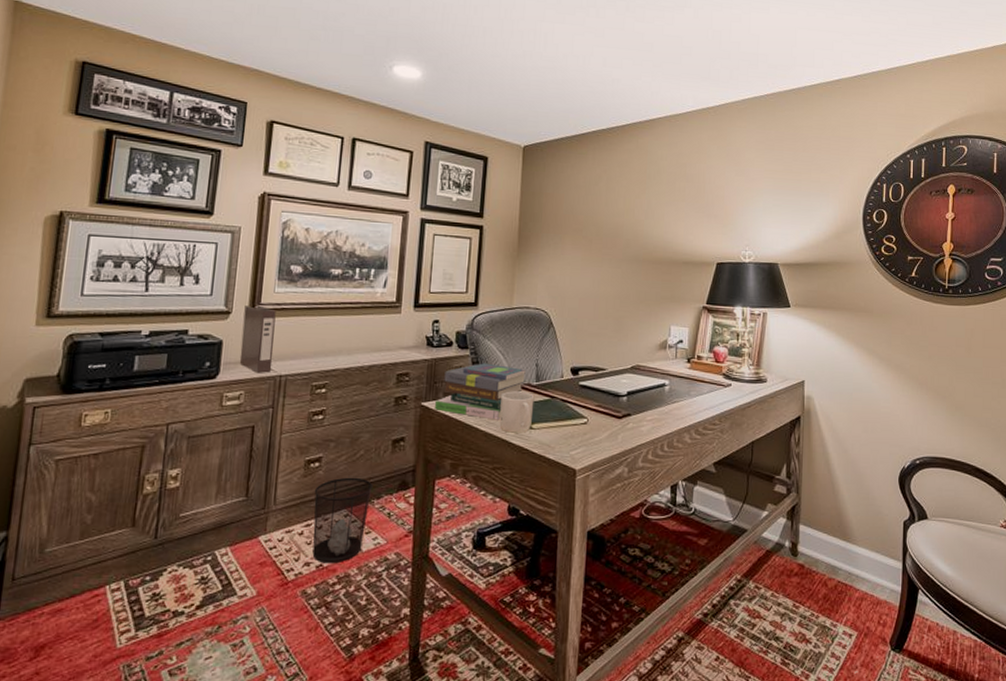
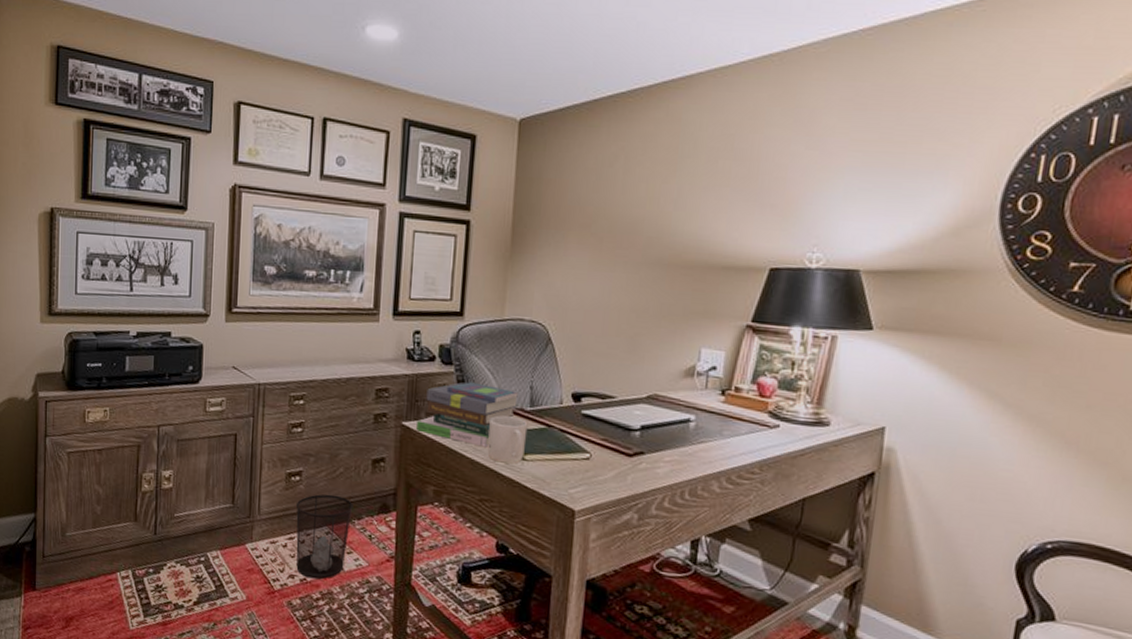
binder: present [239,305,276,373] -> none [219,308,252,381]

